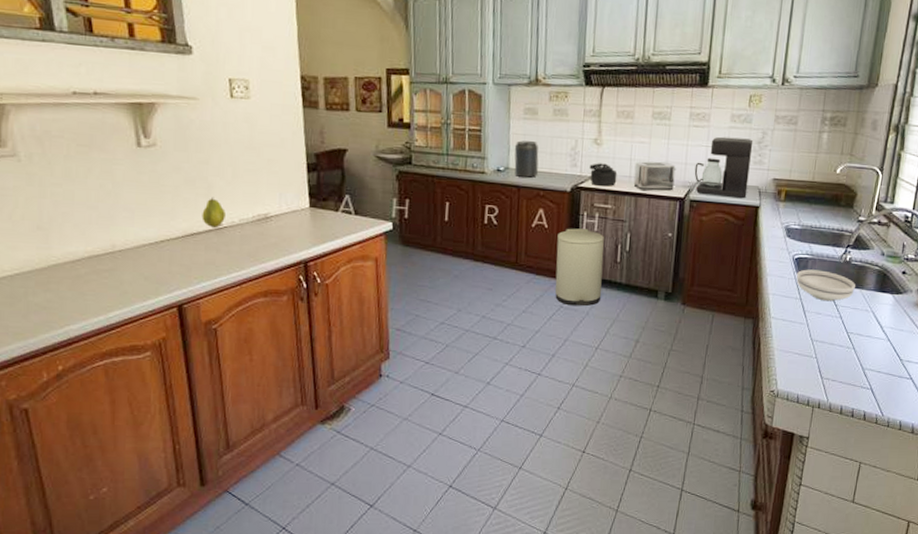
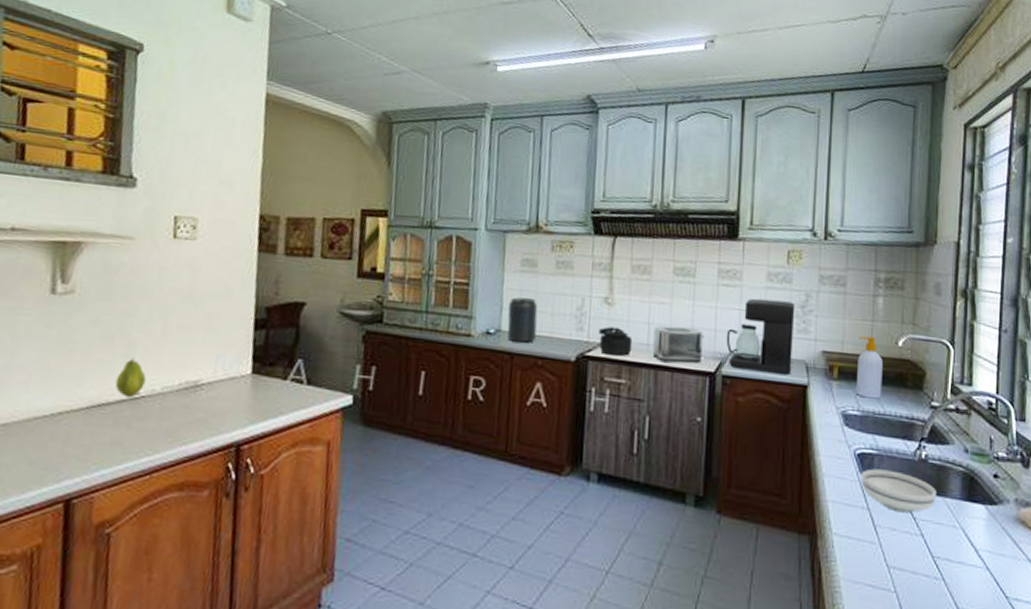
pedal bin: present [555,228,604,306] -> none [554,407,617,513]
soap bottle: none [798,165,822,216] -> present [855,336,883,399]

